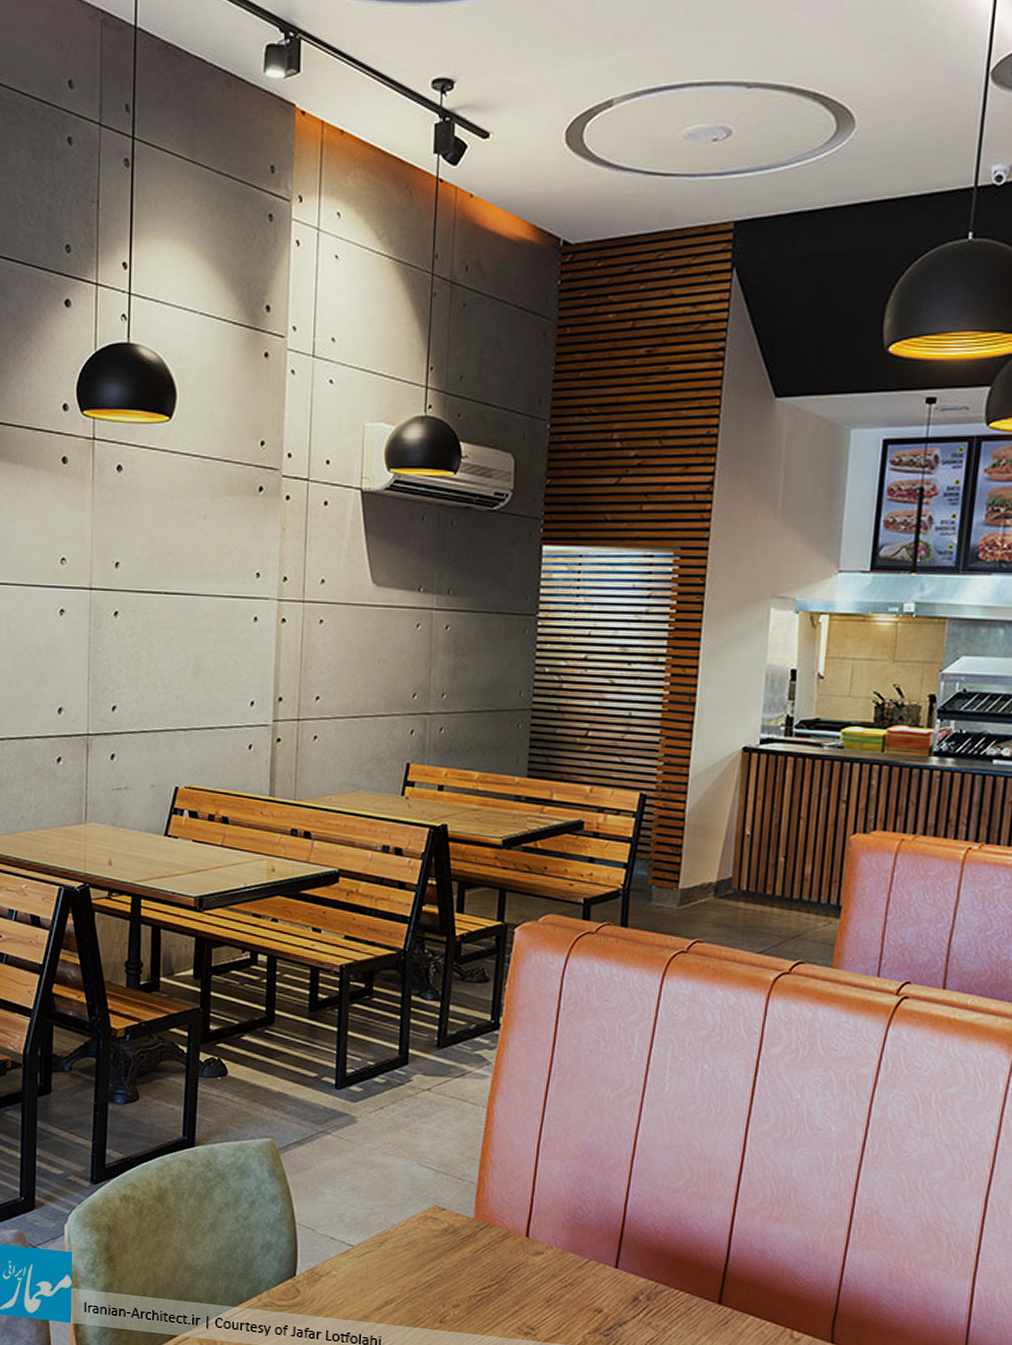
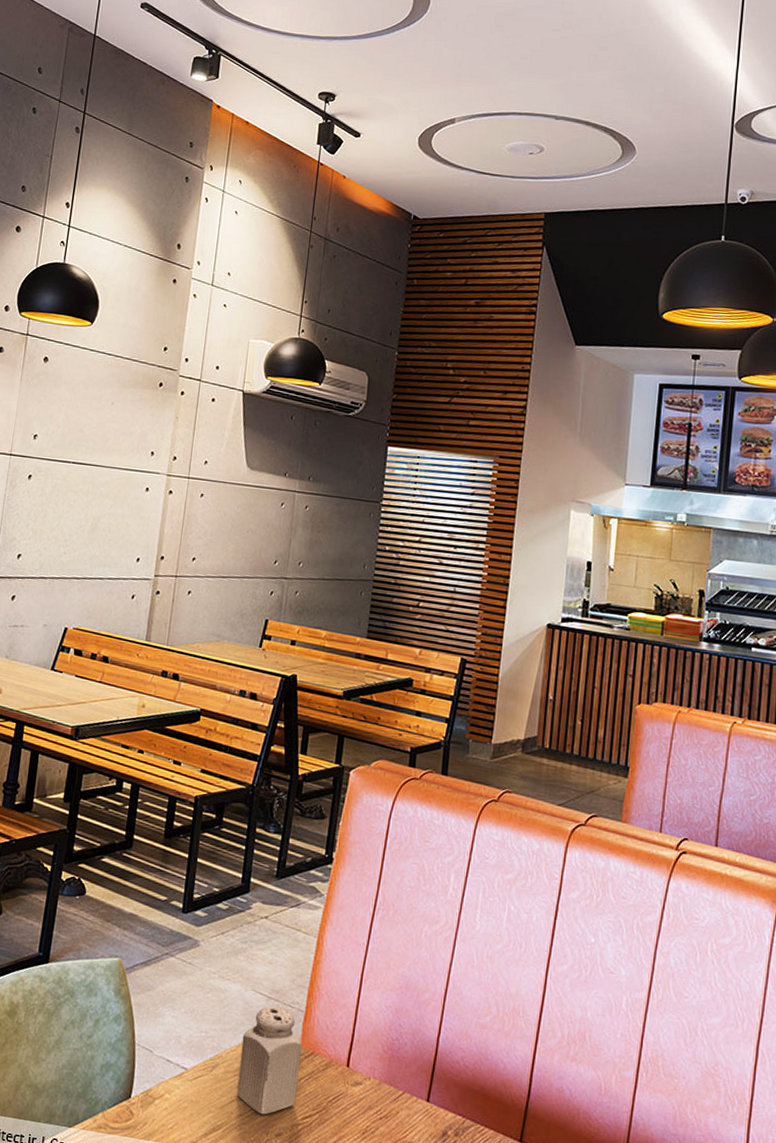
salt shaker: none [408,1180,476,1288] -> present [236,1006,302,1115]

